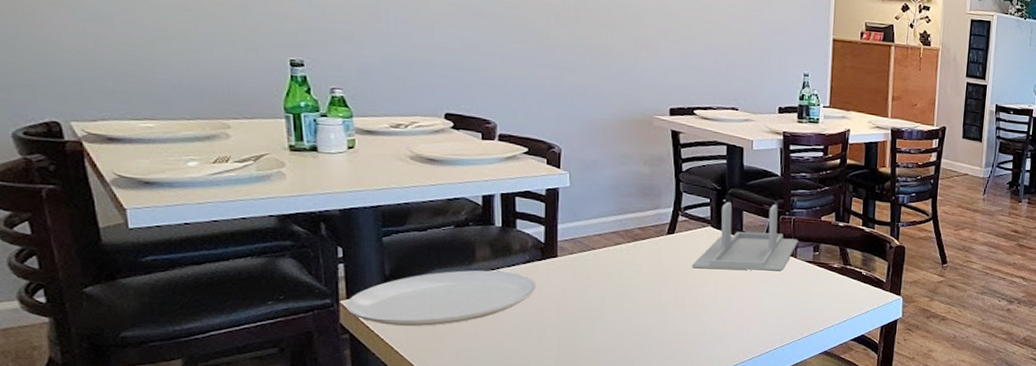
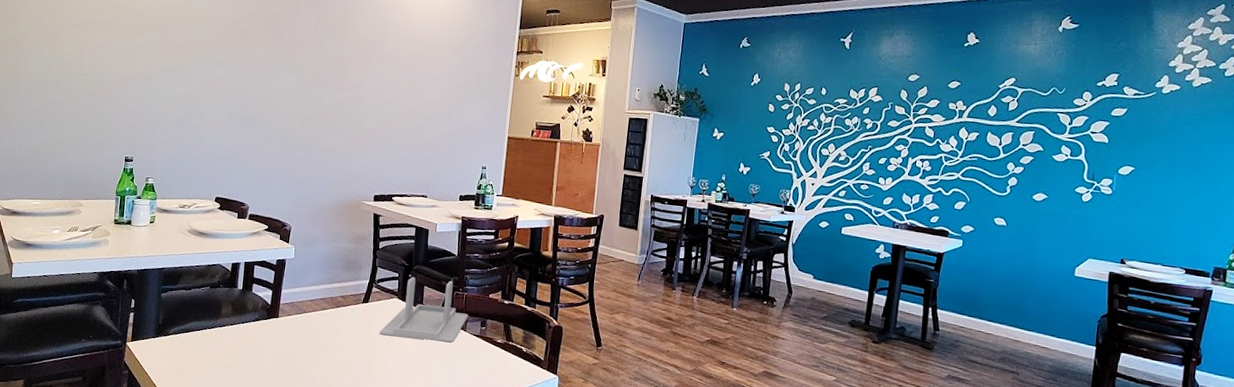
plate: present [345,270,537,326] -> none [129,324,261,369]

